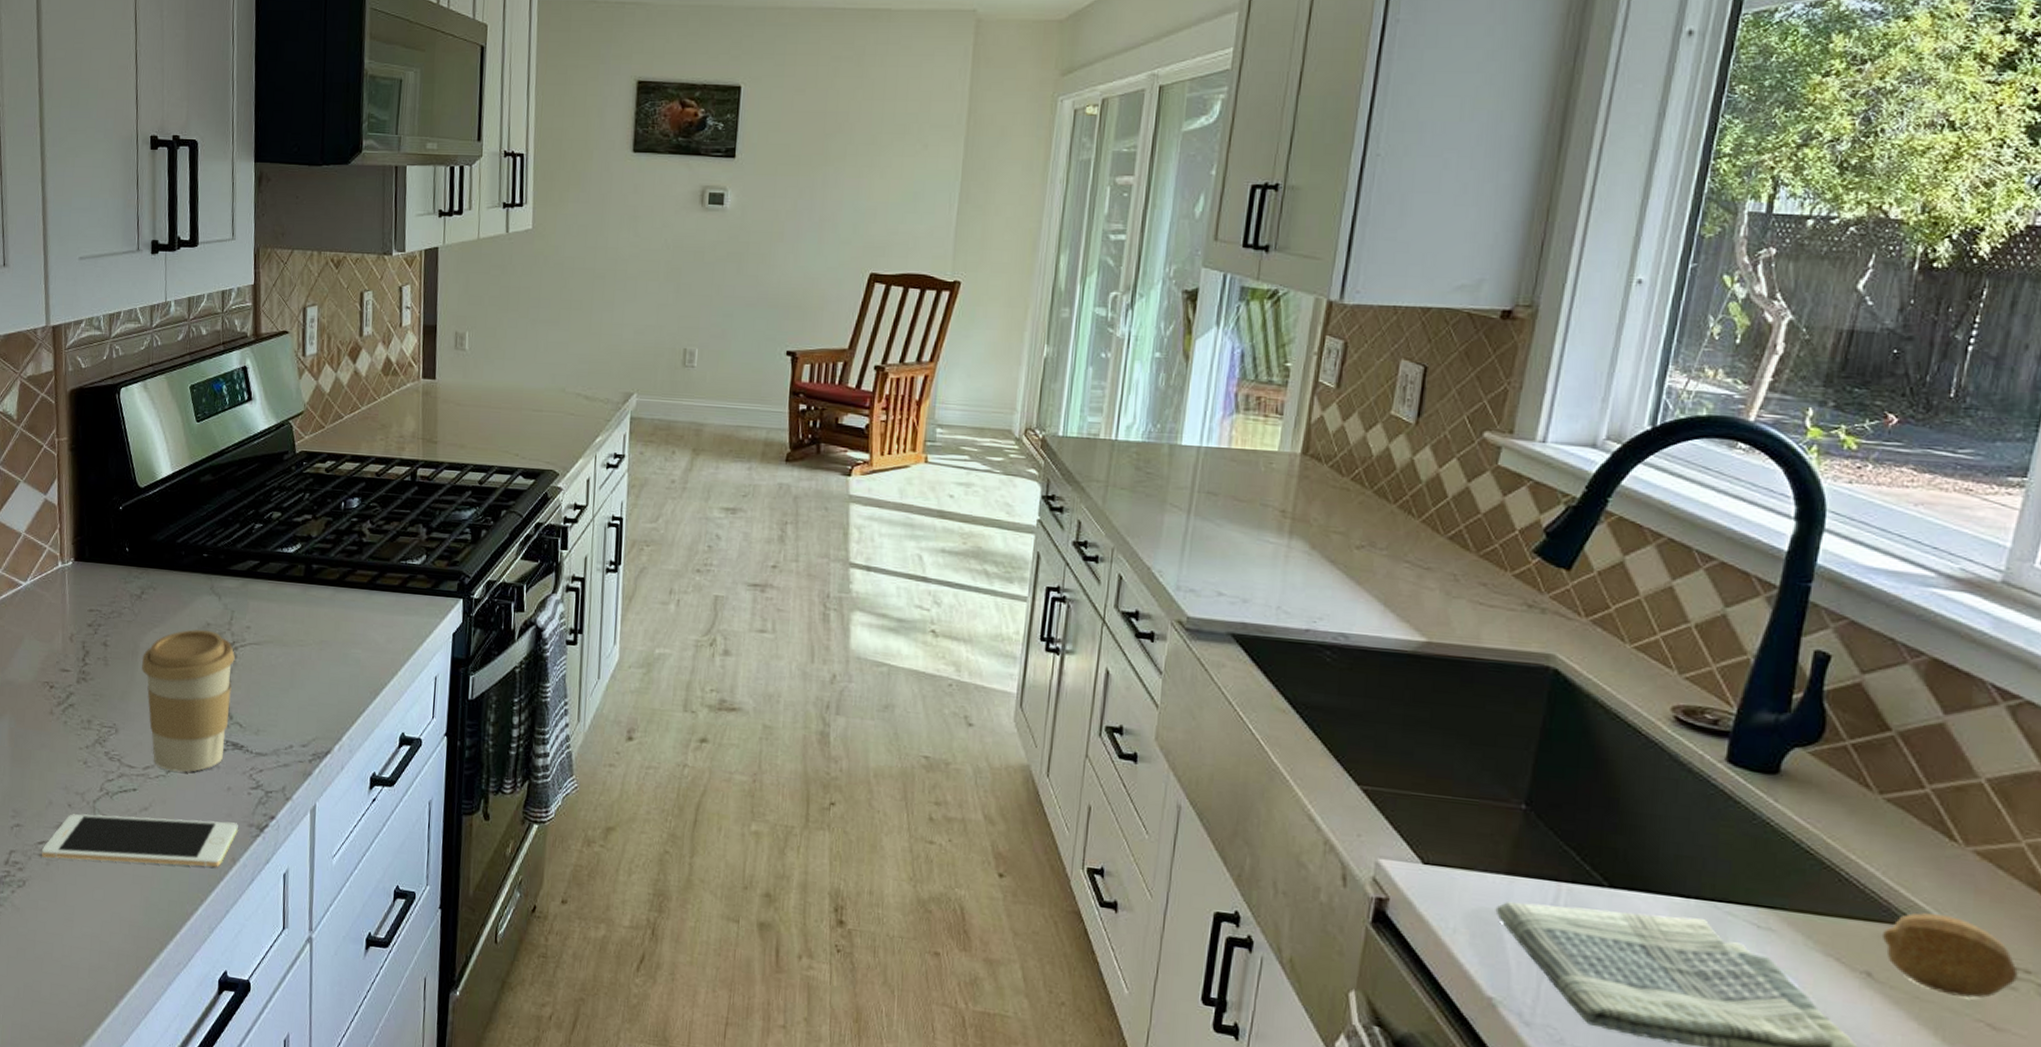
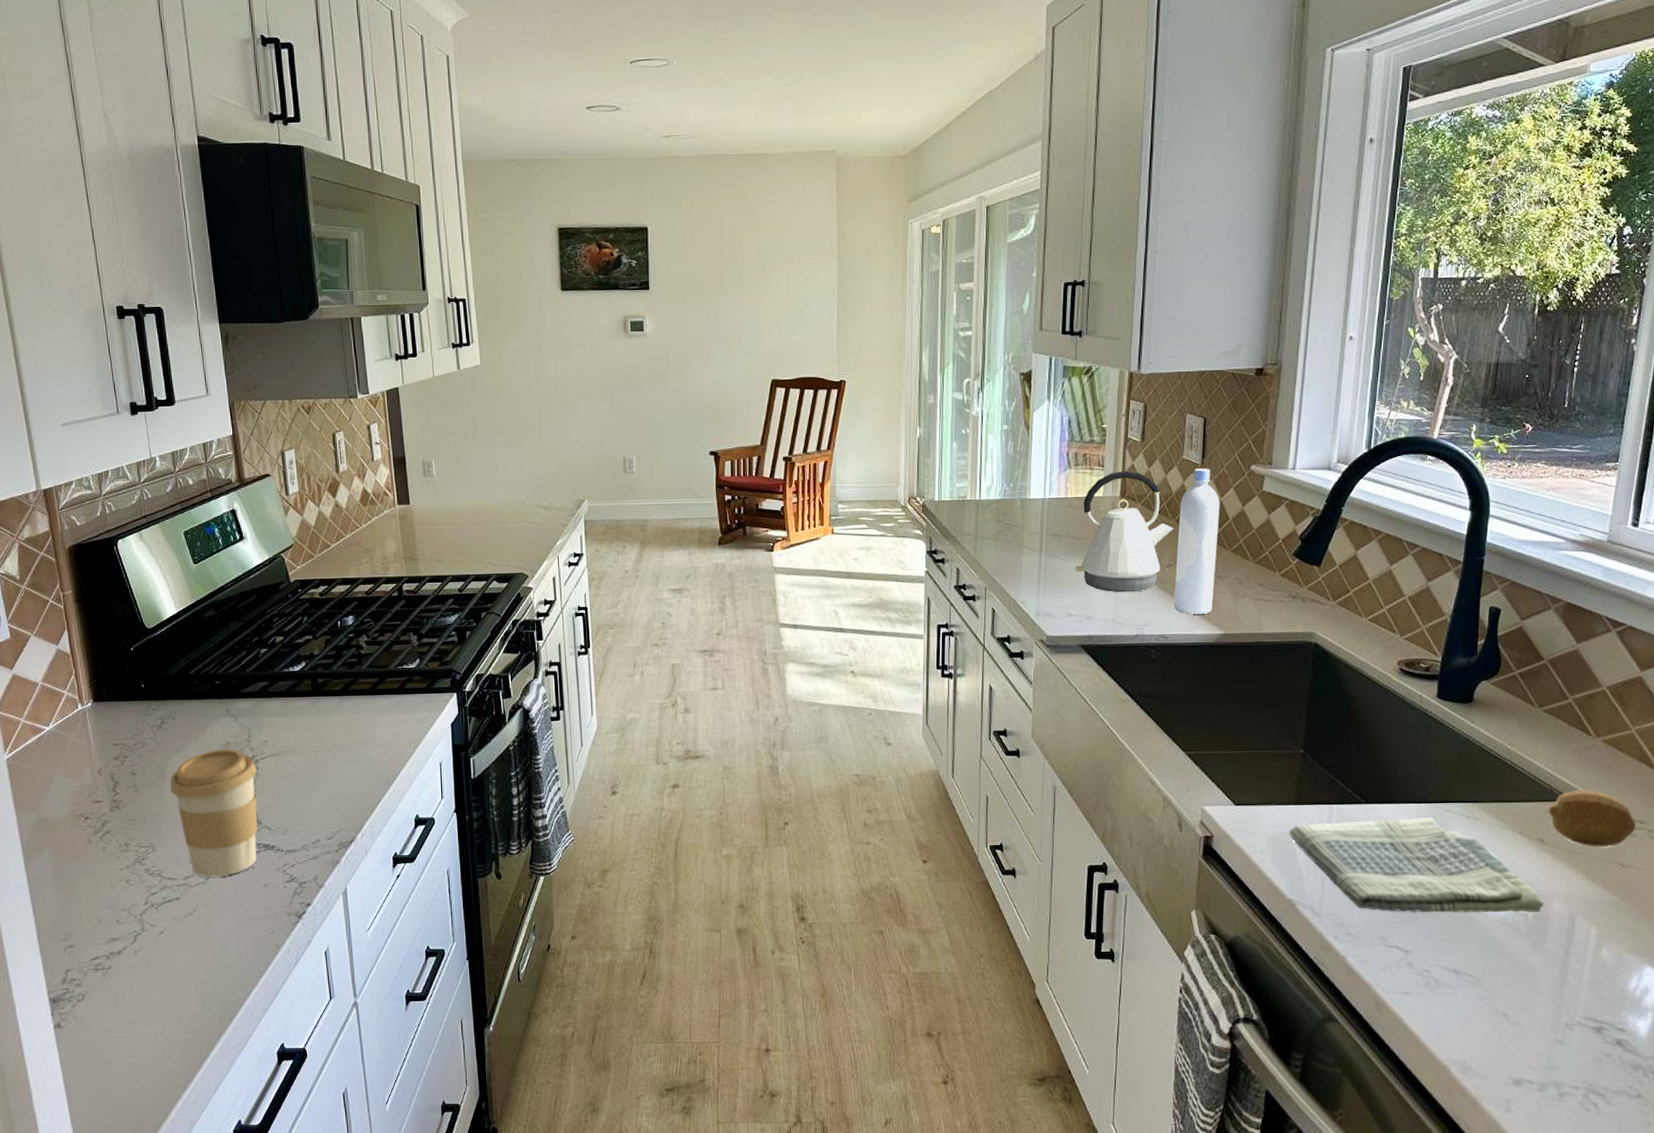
cell phone: present [41,814,238,868] -> none [96,914,278,971]
kettle: none [1233,421,1370,576] -> present [1075,470,1173,593]
bottle: none [1361,429,1437,614] -> present [1173,468,1220,614]

